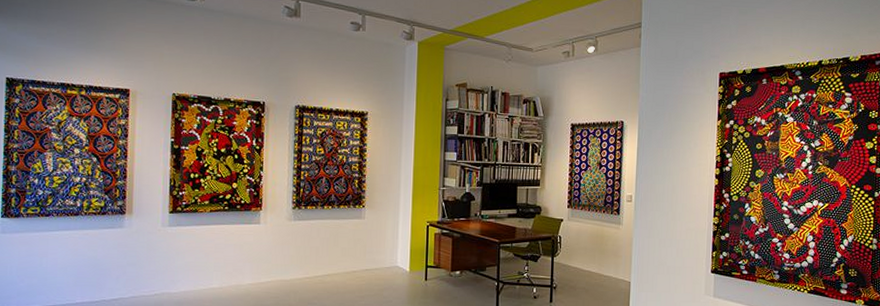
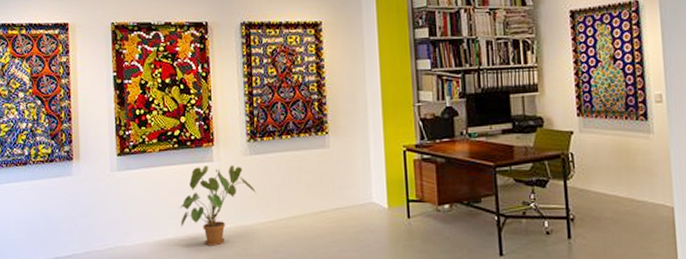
house plant: none [225,227,298,296] -> present [179,165,257,246]

